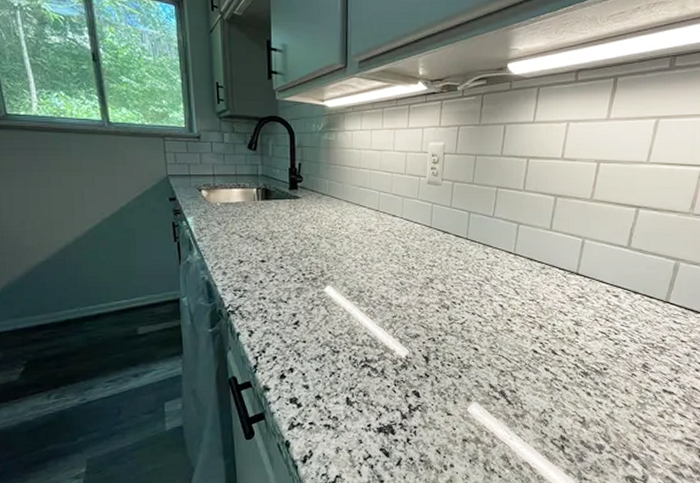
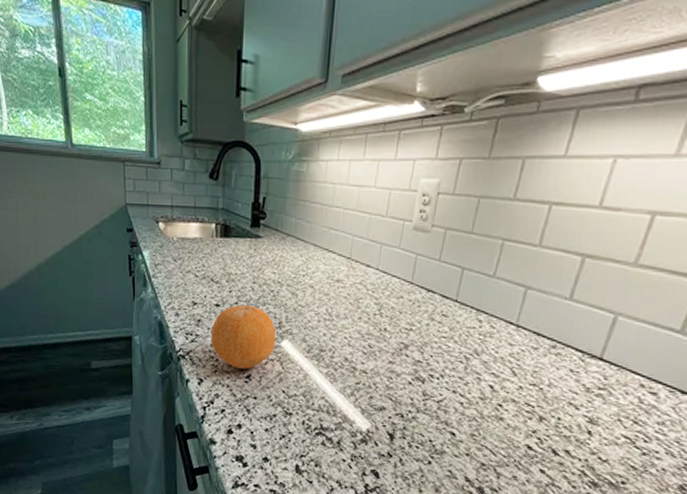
fruit: none [259,258,320,317] -> present [211,304,276,369]

